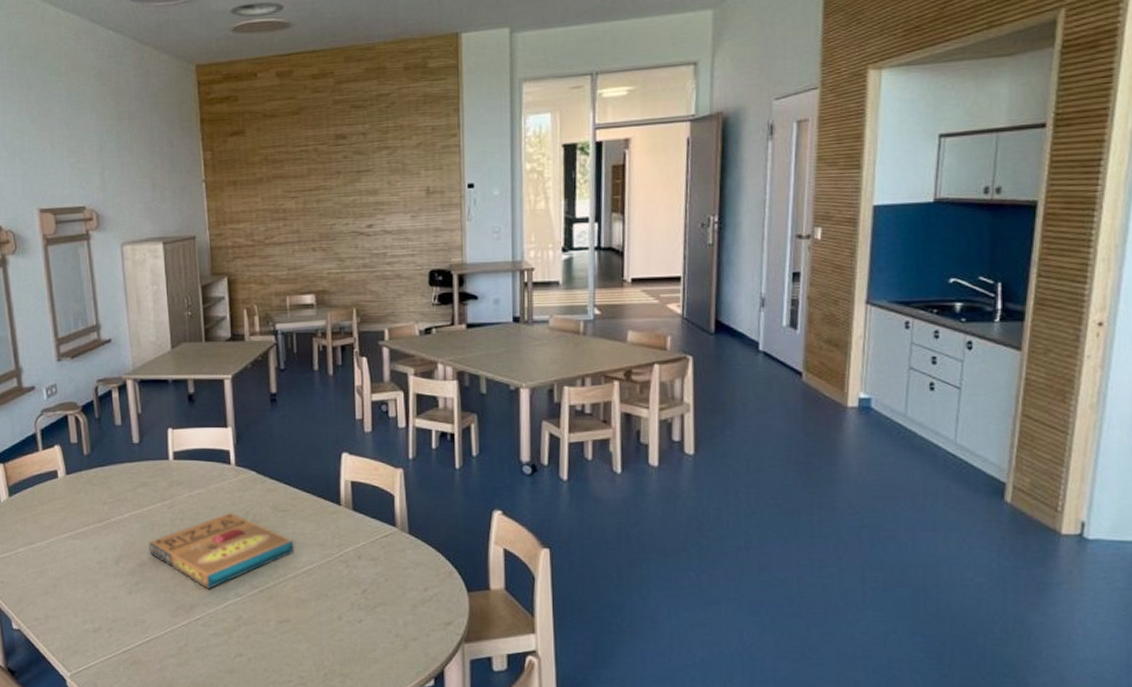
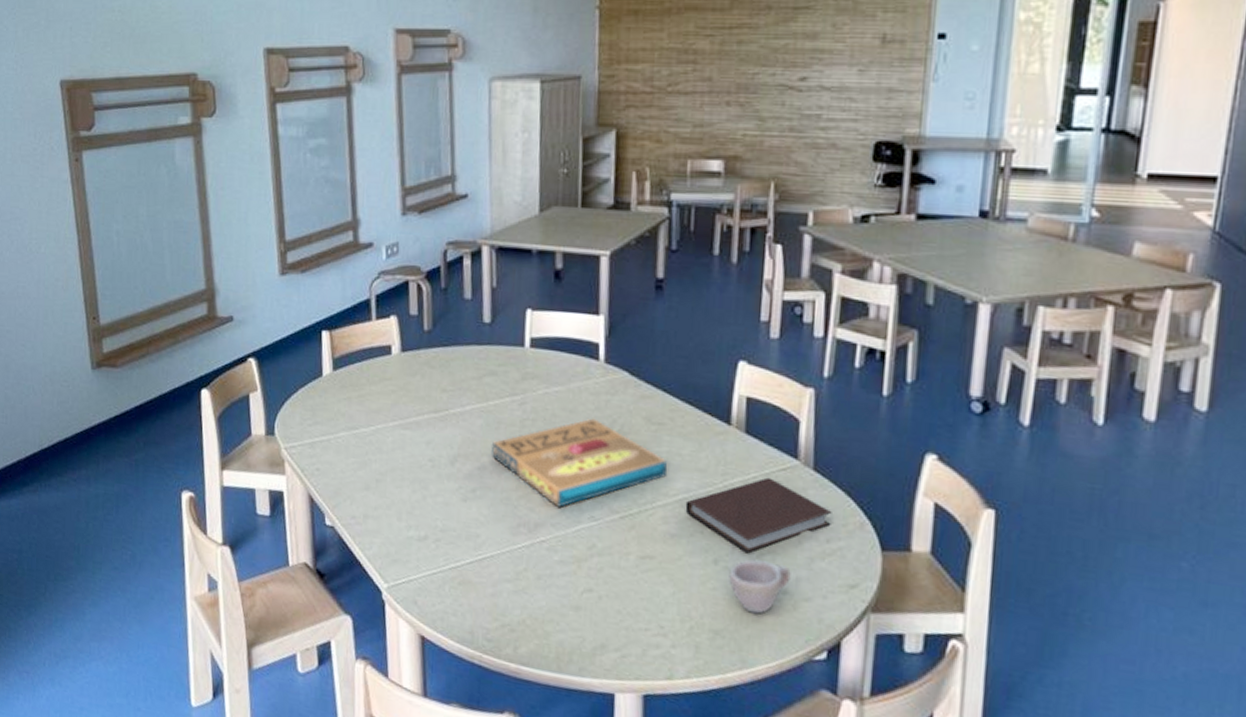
notebook: none [311,544,427,608] -> present [685,477,832,554]
cup: none [351,612,400,656] -> present [729,559,791,614]

